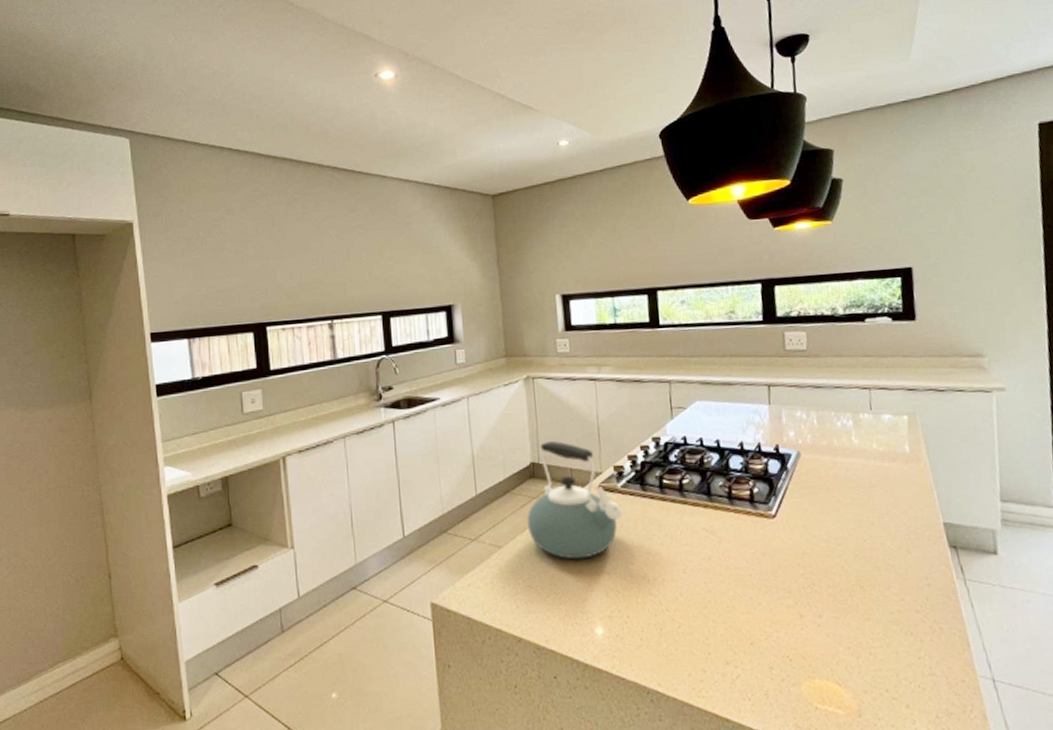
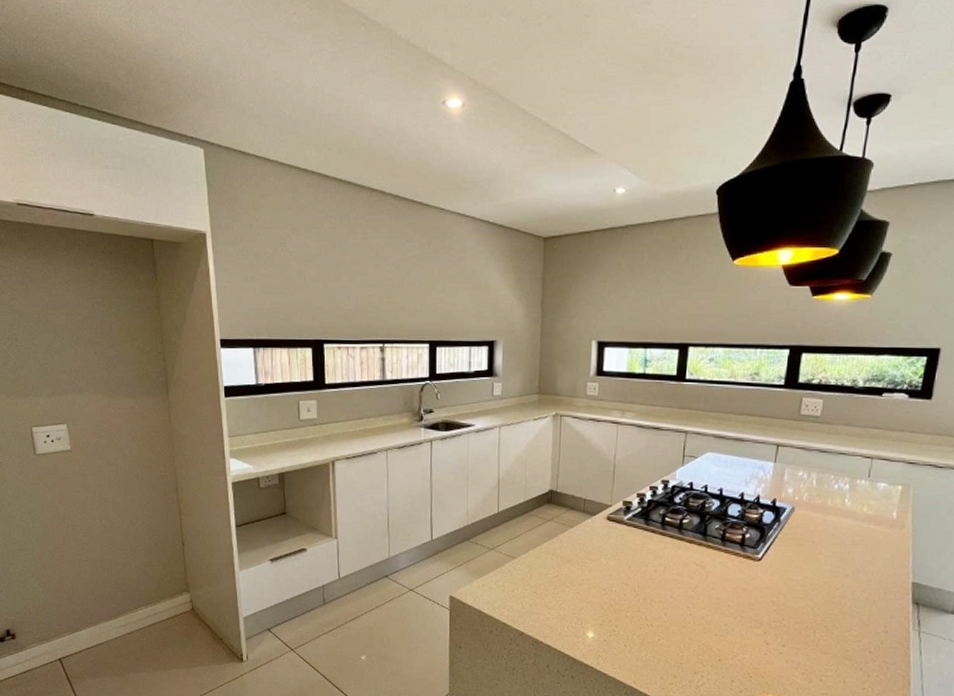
kettle: present [526,440,623,560] -> none [539,472,625,576]

